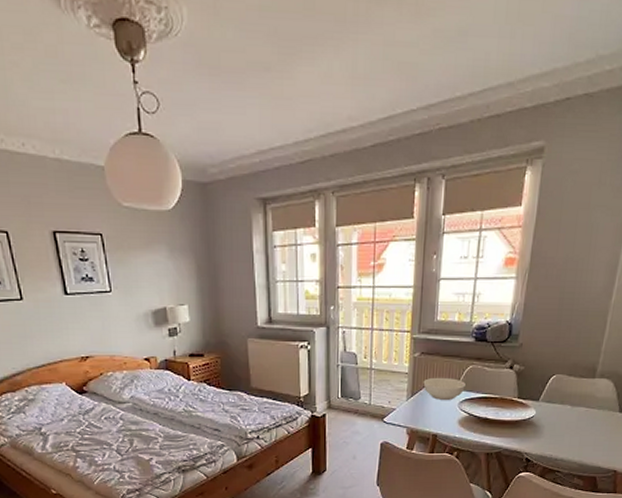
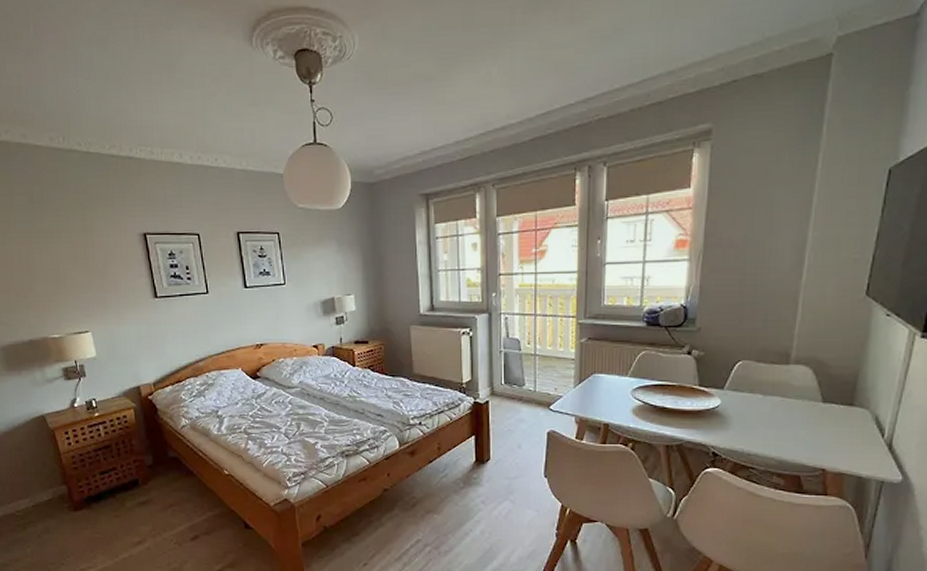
bowl: present [423,377,466,400] -> none [591,363,638,387]

